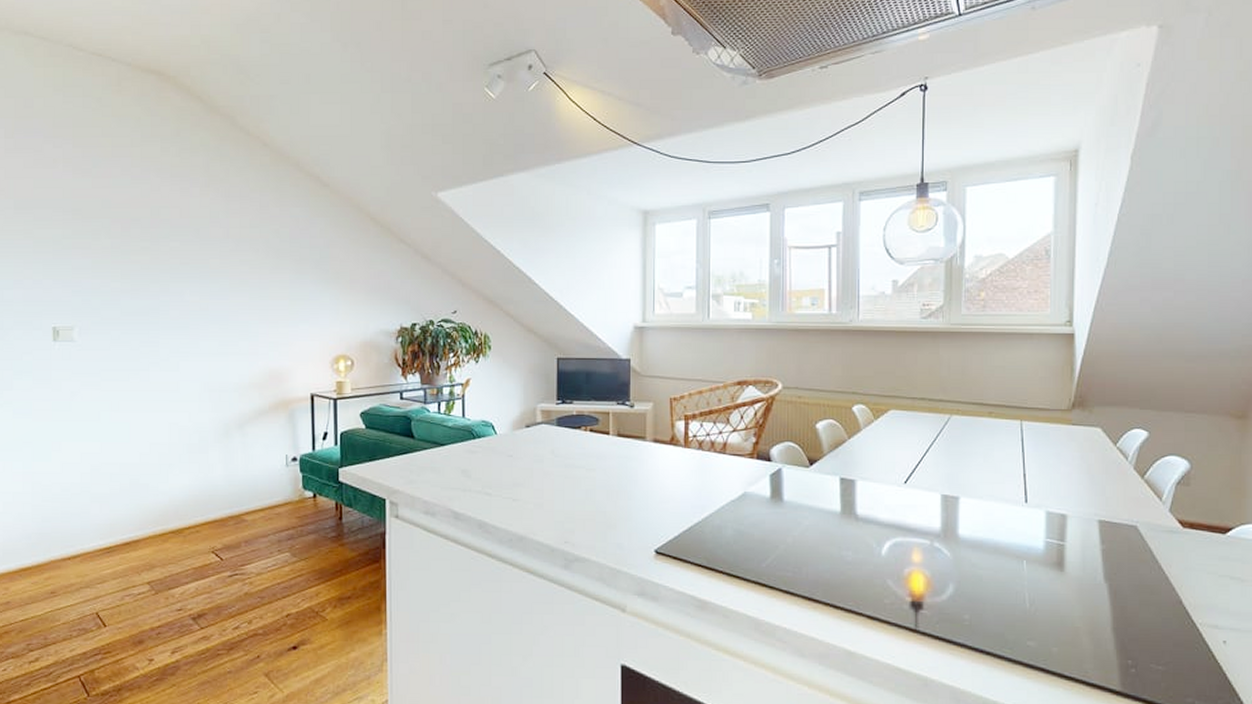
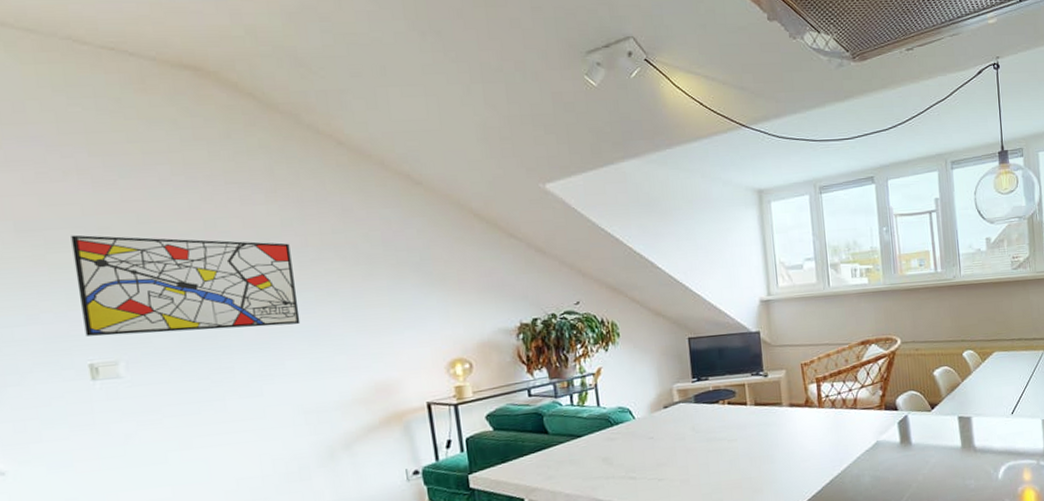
wall art: none [52,214,215,308] -> present [71,235,301,336]

